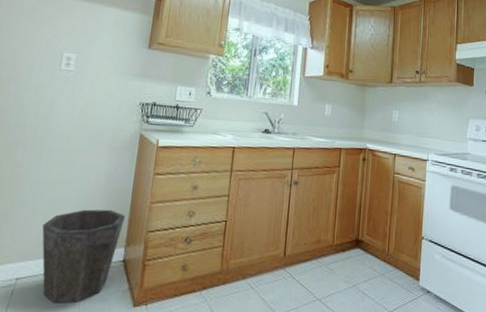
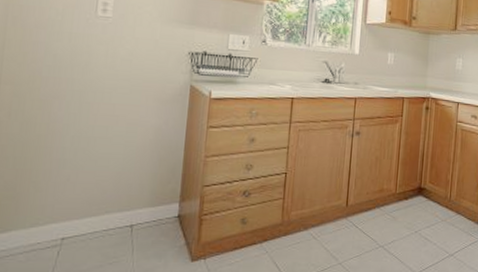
waste bin: present [42,209,126,303] -> none [87,164,179,261]

